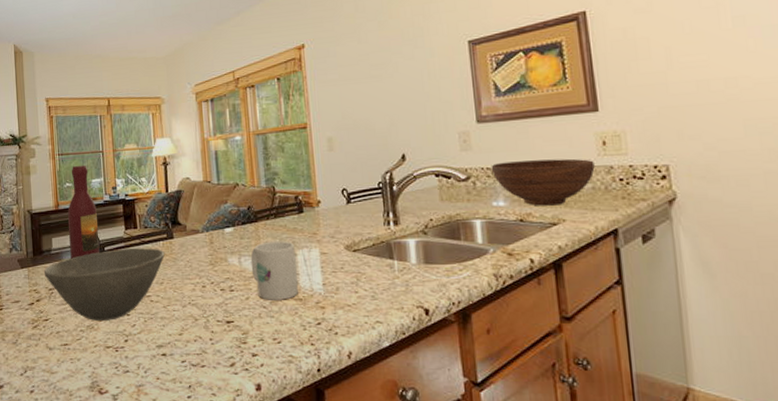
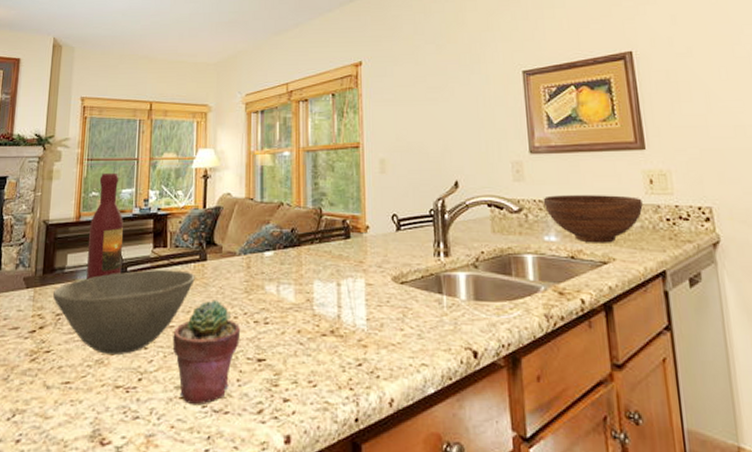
potted succulent: none [150,272,210,361] -> present [172,300,241,405]
mug: present [250,241,298,300] -> none [290,268,339,336]

